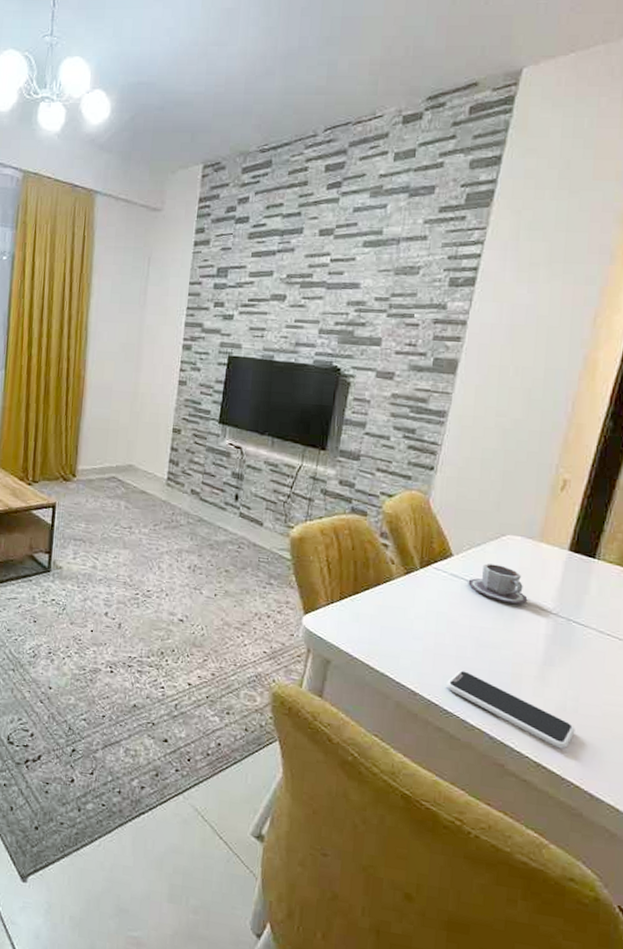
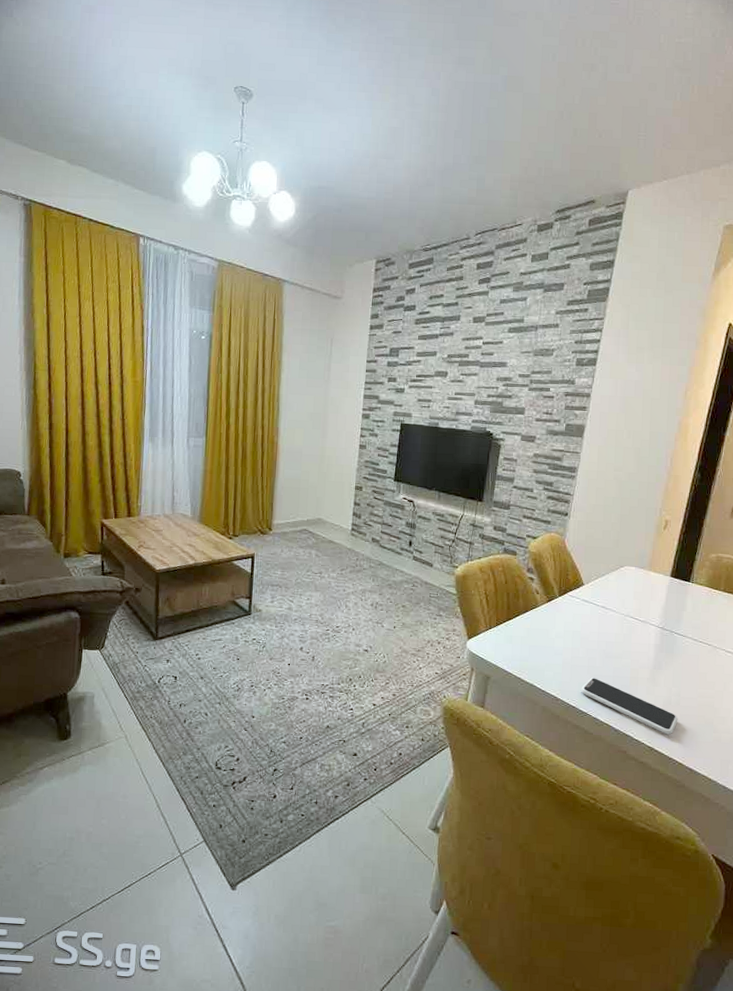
cup: present [468,563,528,604] -> none [596,590,641,621]

